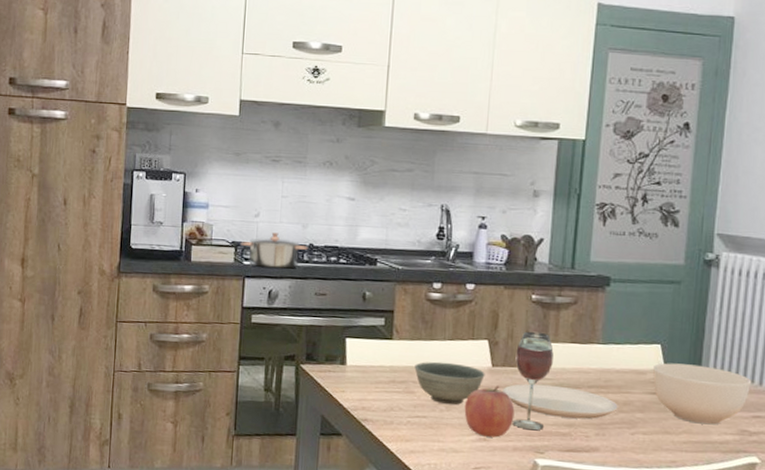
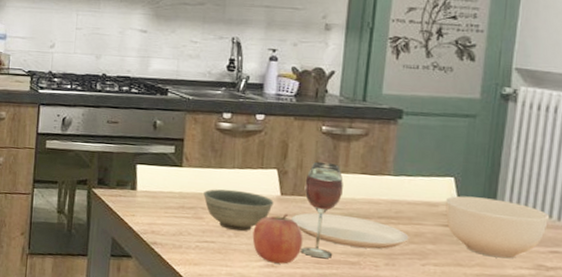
cooking pot: present [240,232,309,270] -> none [36,62,102,98]

